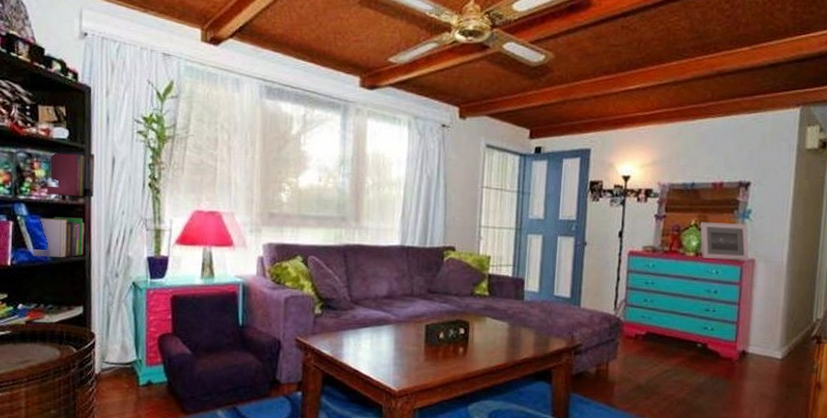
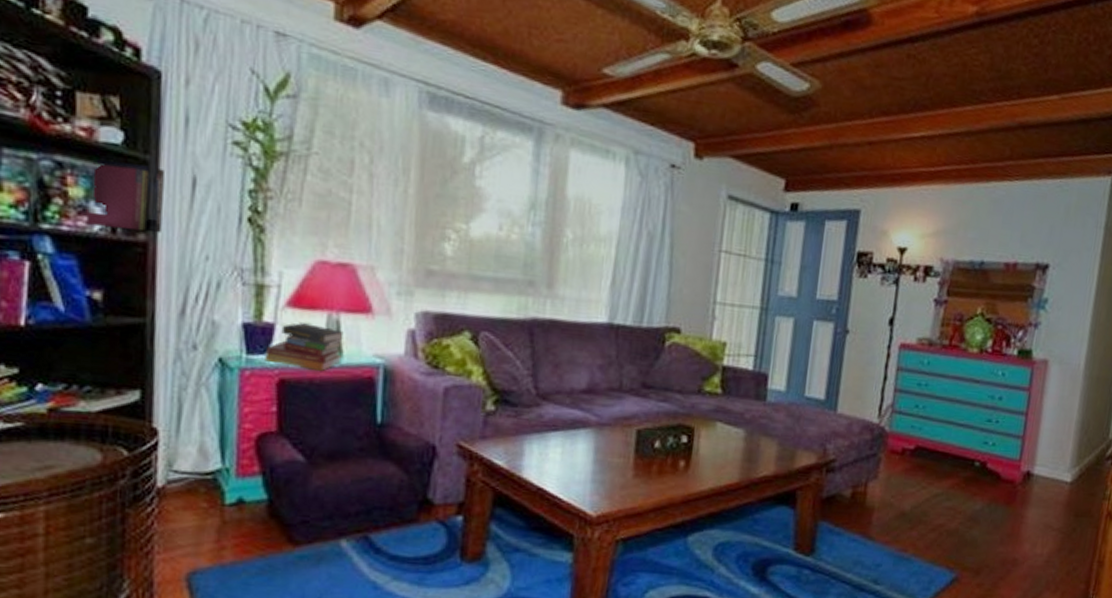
books: present [32,216,85,258] -> none [61,257,147,319]
books: none [162,255,214,289] -> present [265,323,344,371]
picture frame: present [700,222,749,261] -> none [986,310,1043,362]

